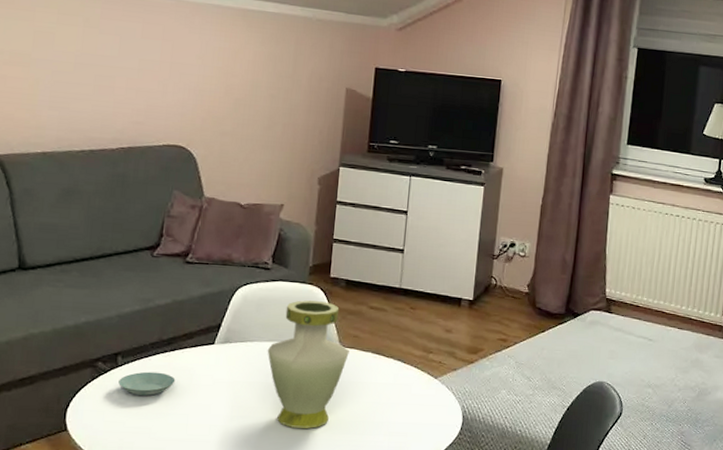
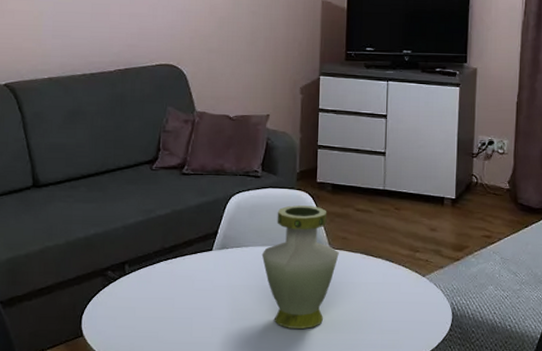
saucer: present [118,371,176,396] -> none [127,278,179,301]

